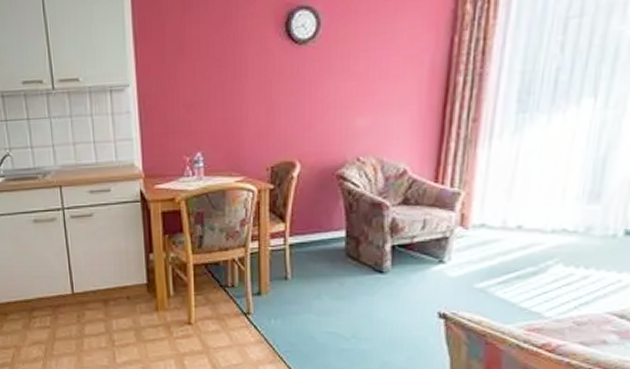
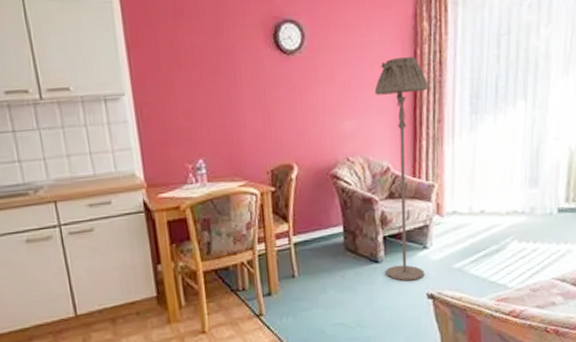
floor lamp: none [391,45,465,297] -> present [374,57,428,281]

